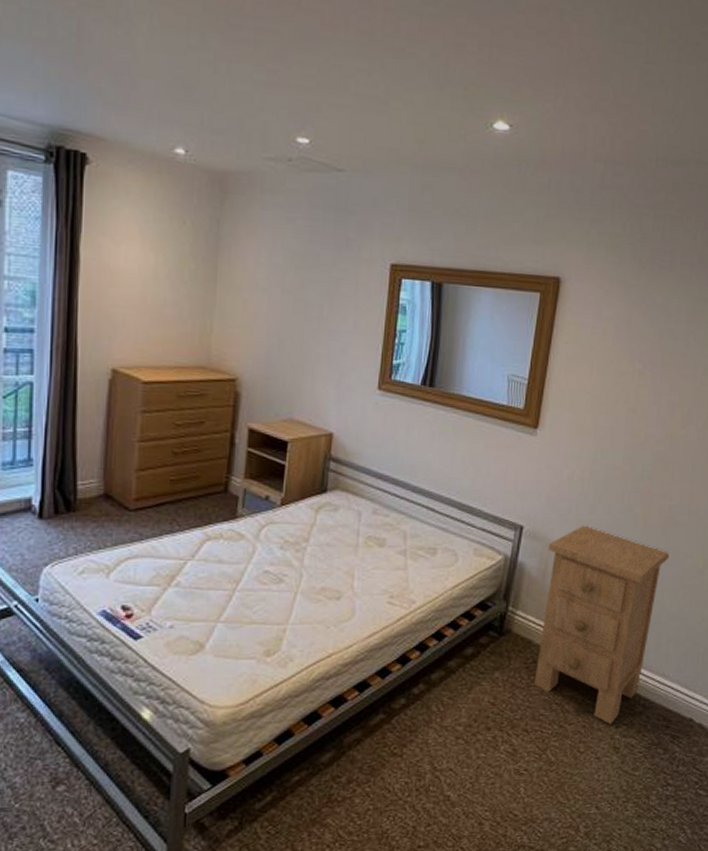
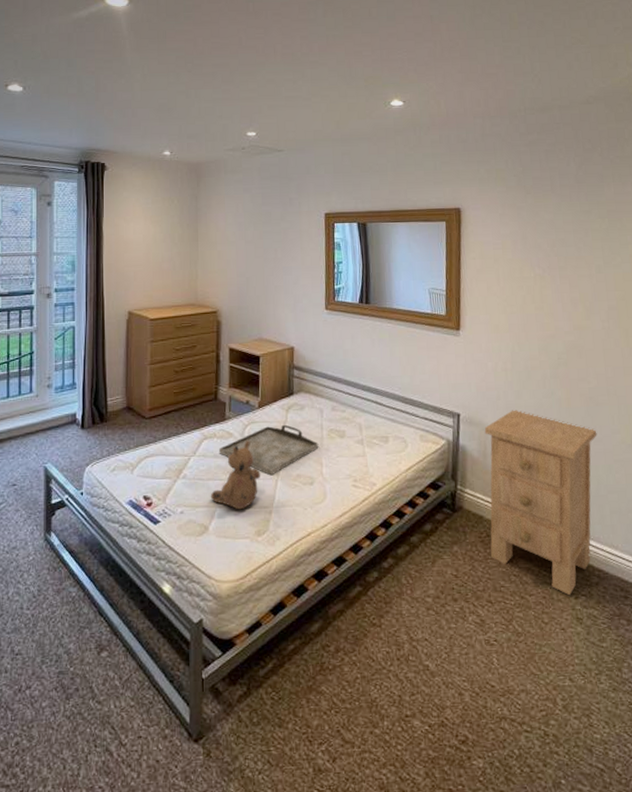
teddy bear: none [211,545,277,626] -> present [211,441,261,510]
serving tray: none [224,527,352,588] -> present [218,424,319,476]

